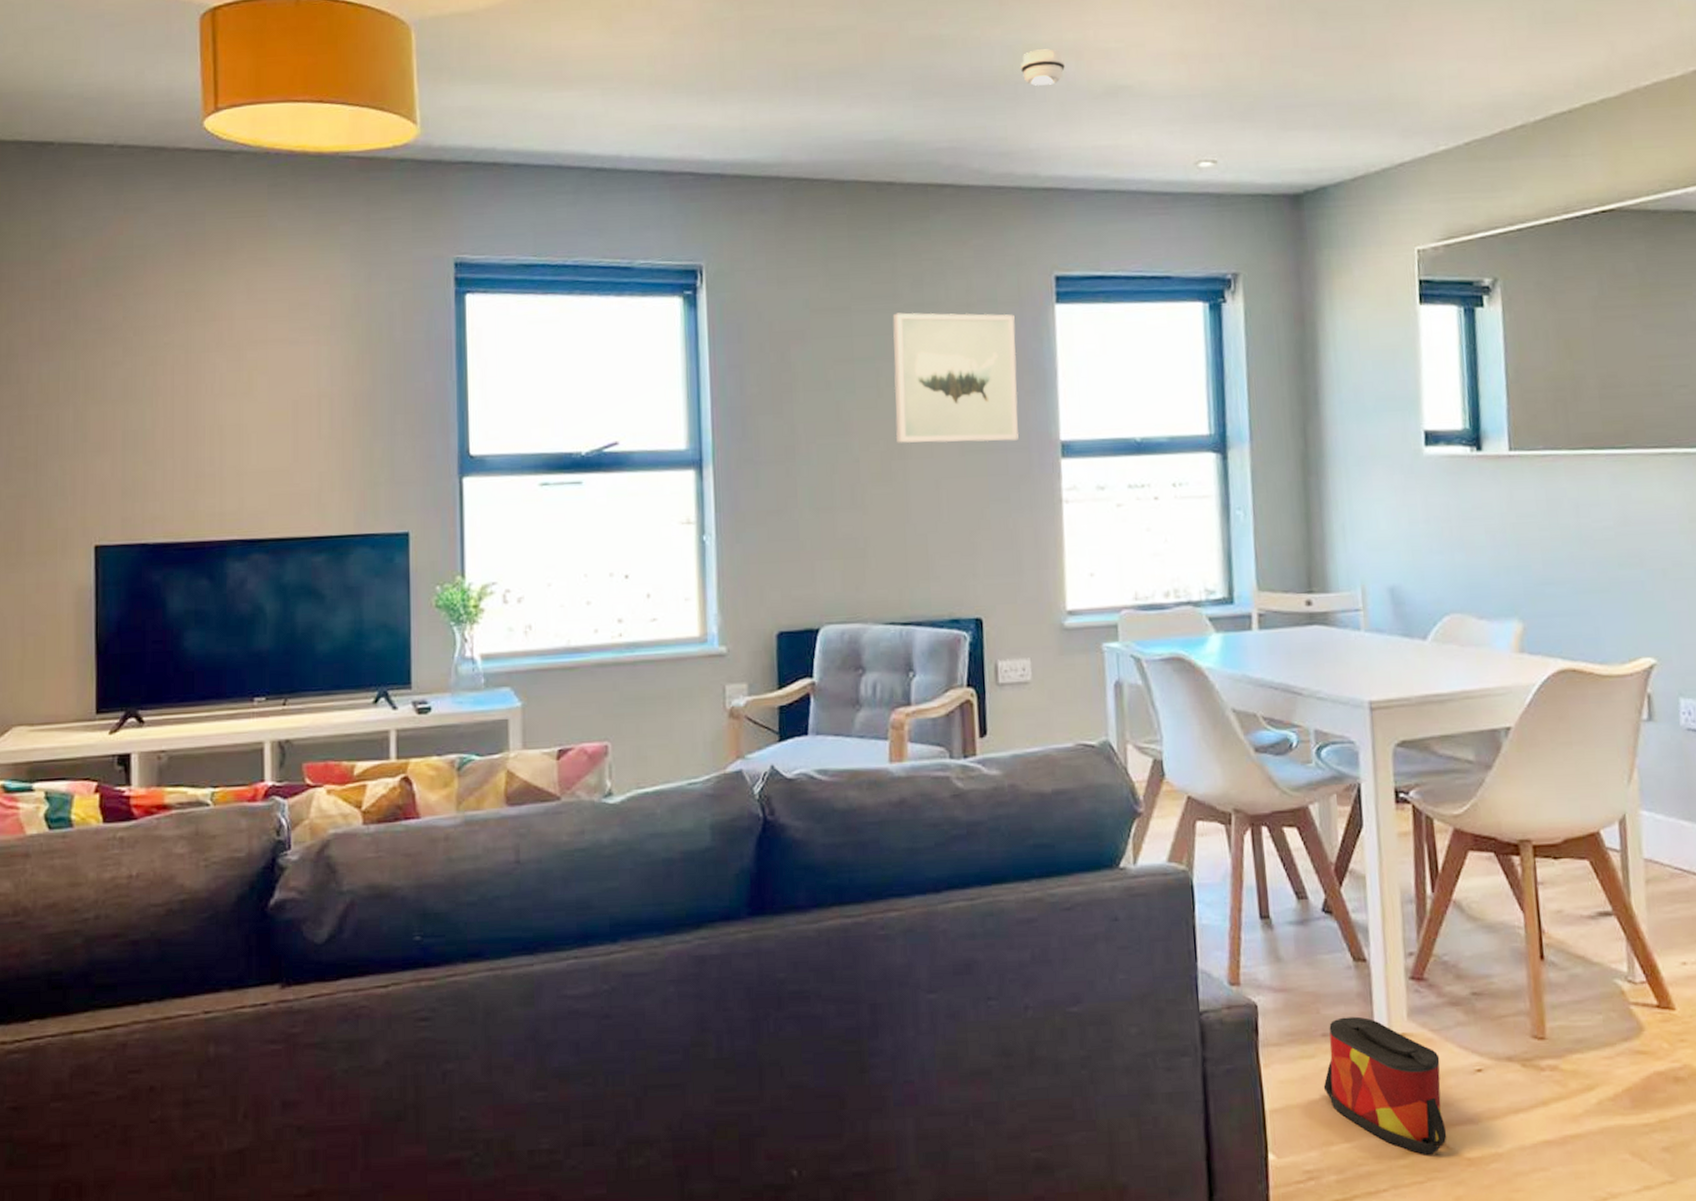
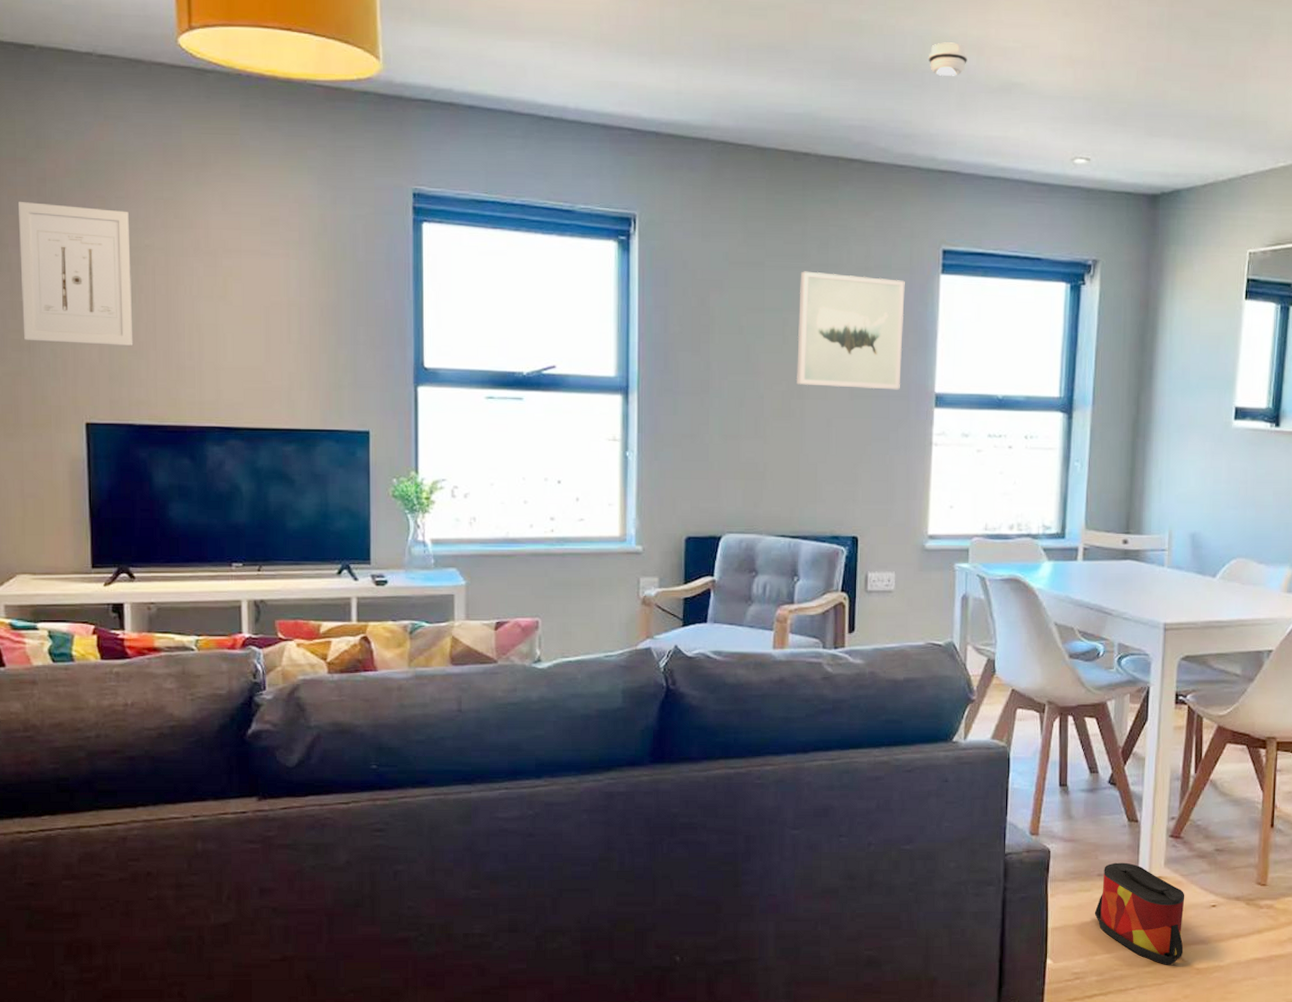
wall art: none [29,306,149,458] -> present [17,201,134,346]

